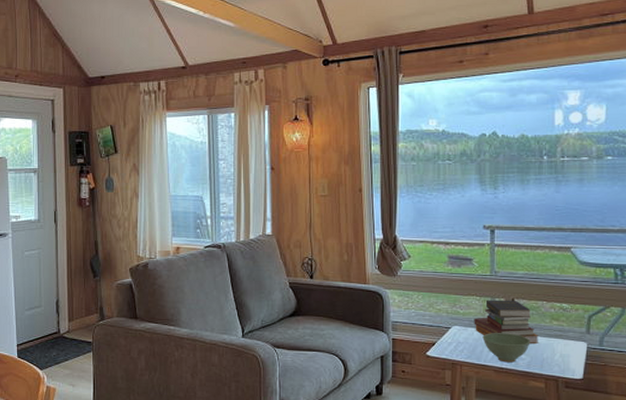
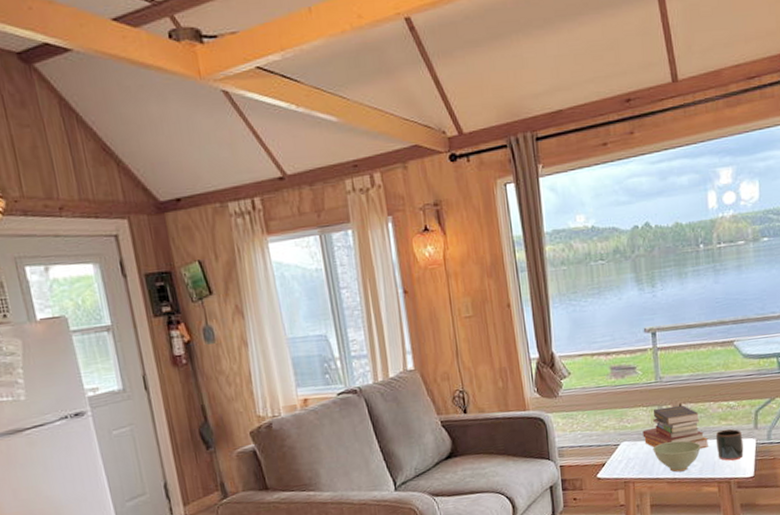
mug: none [546,329,574,360] -> present [715,429,744,461]

